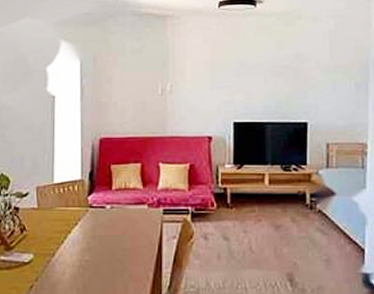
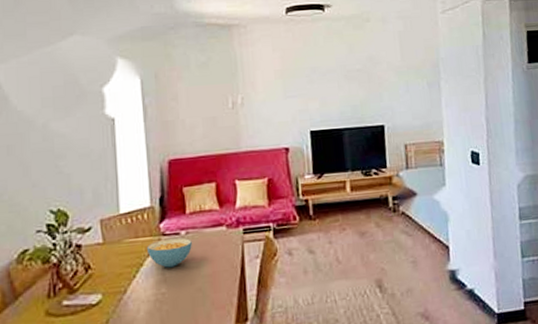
cereal bowl: none [74,211,115,238] -> present [146,238,192,268]

